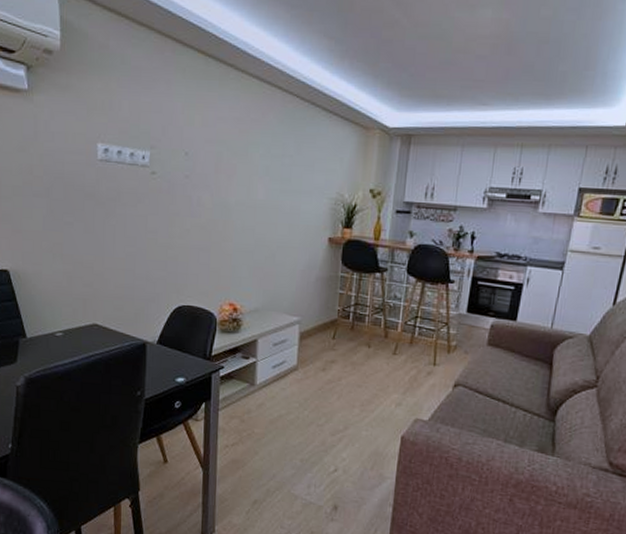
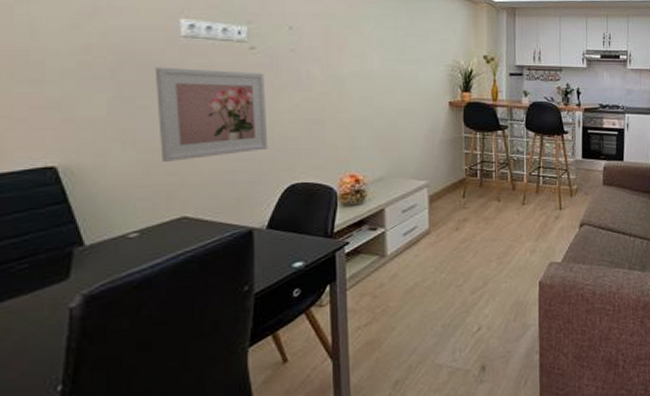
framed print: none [77,187,163,275] -> present [154,67,268,162]

